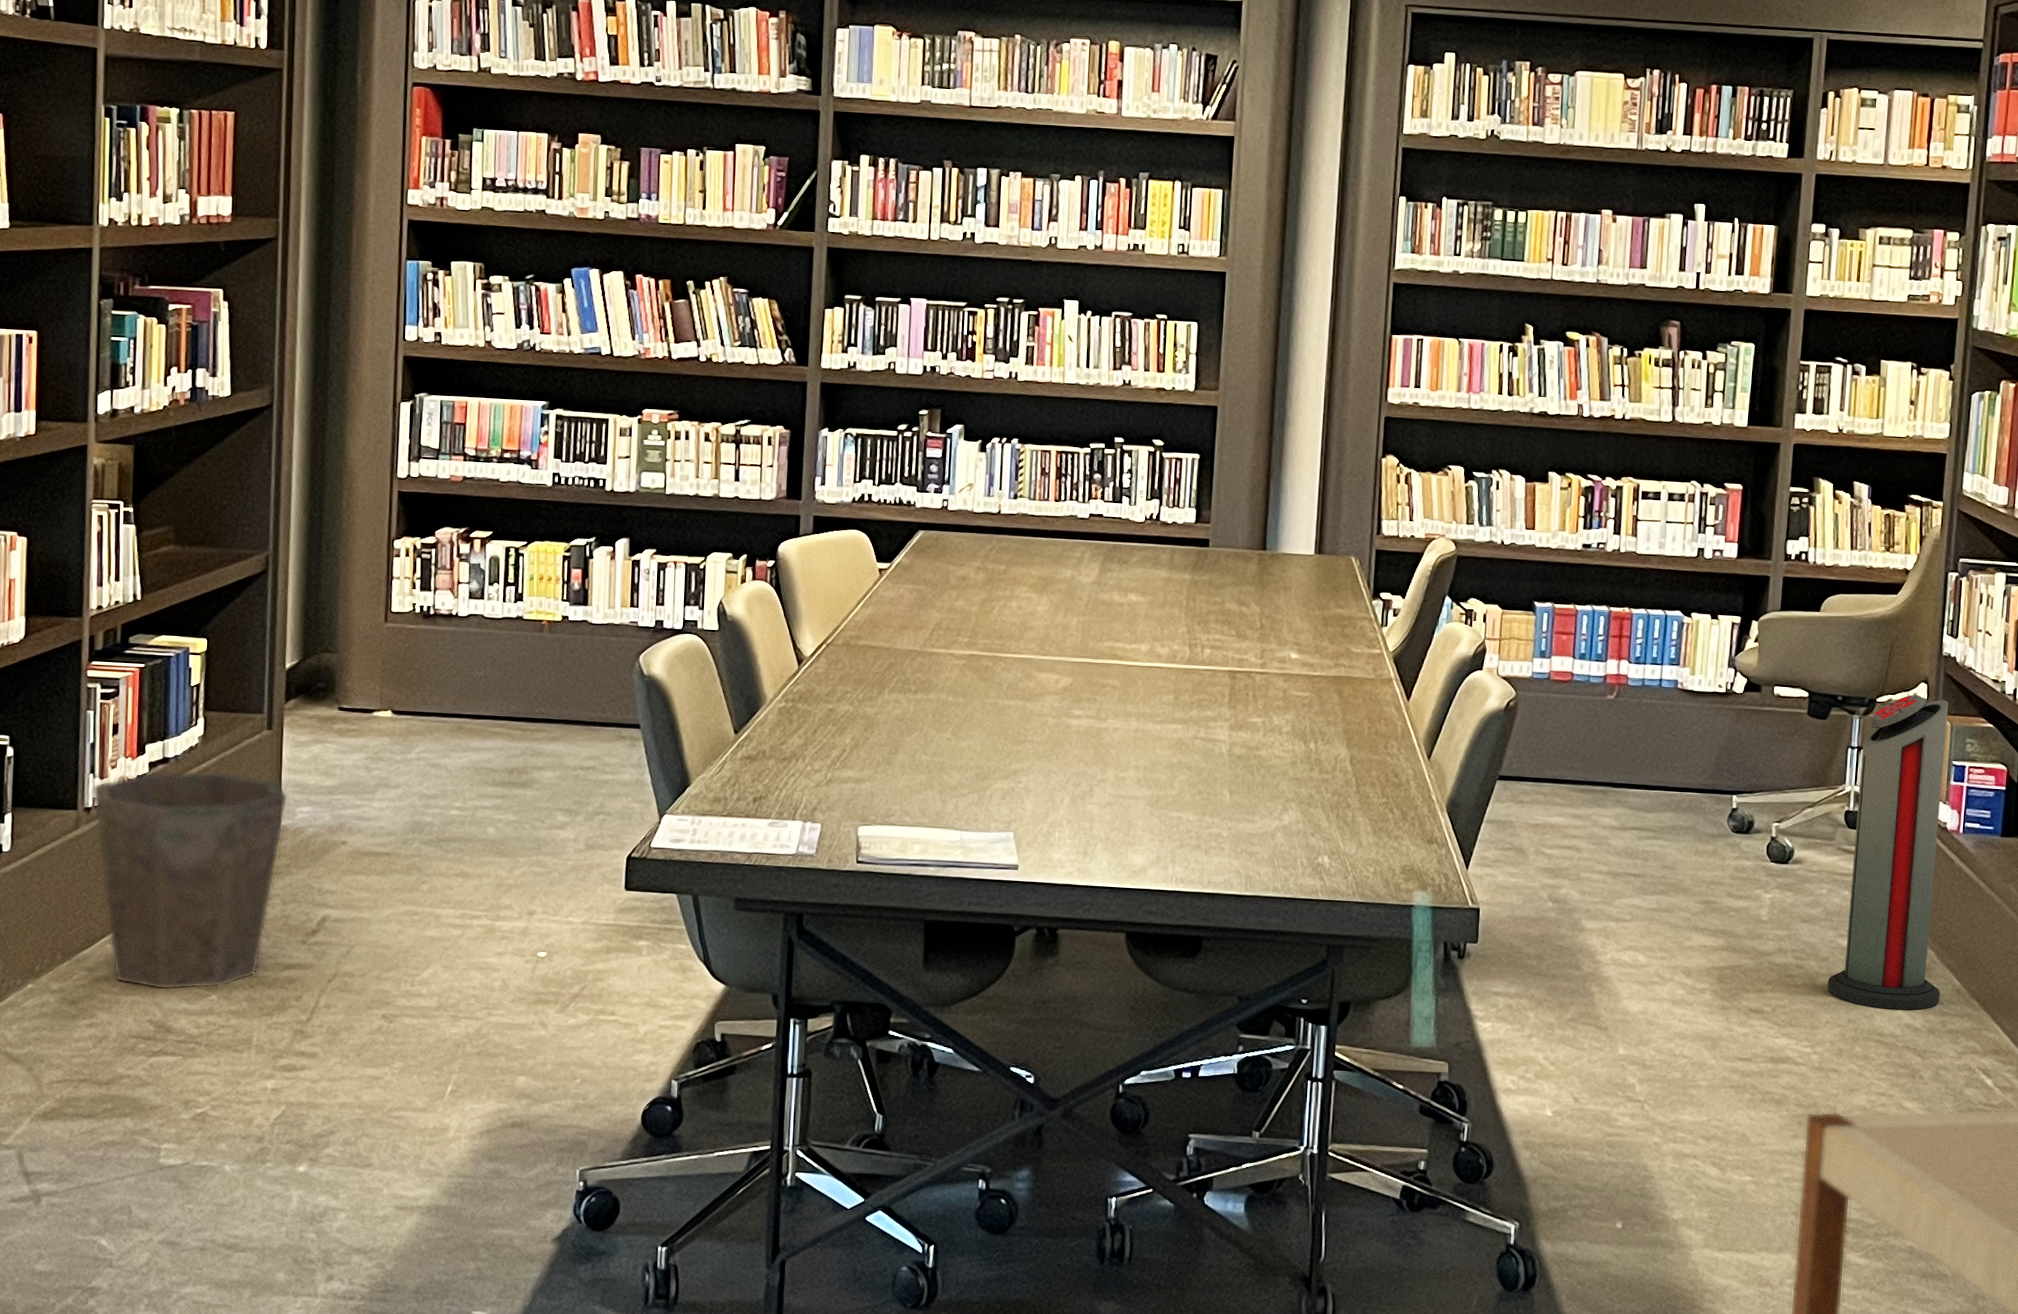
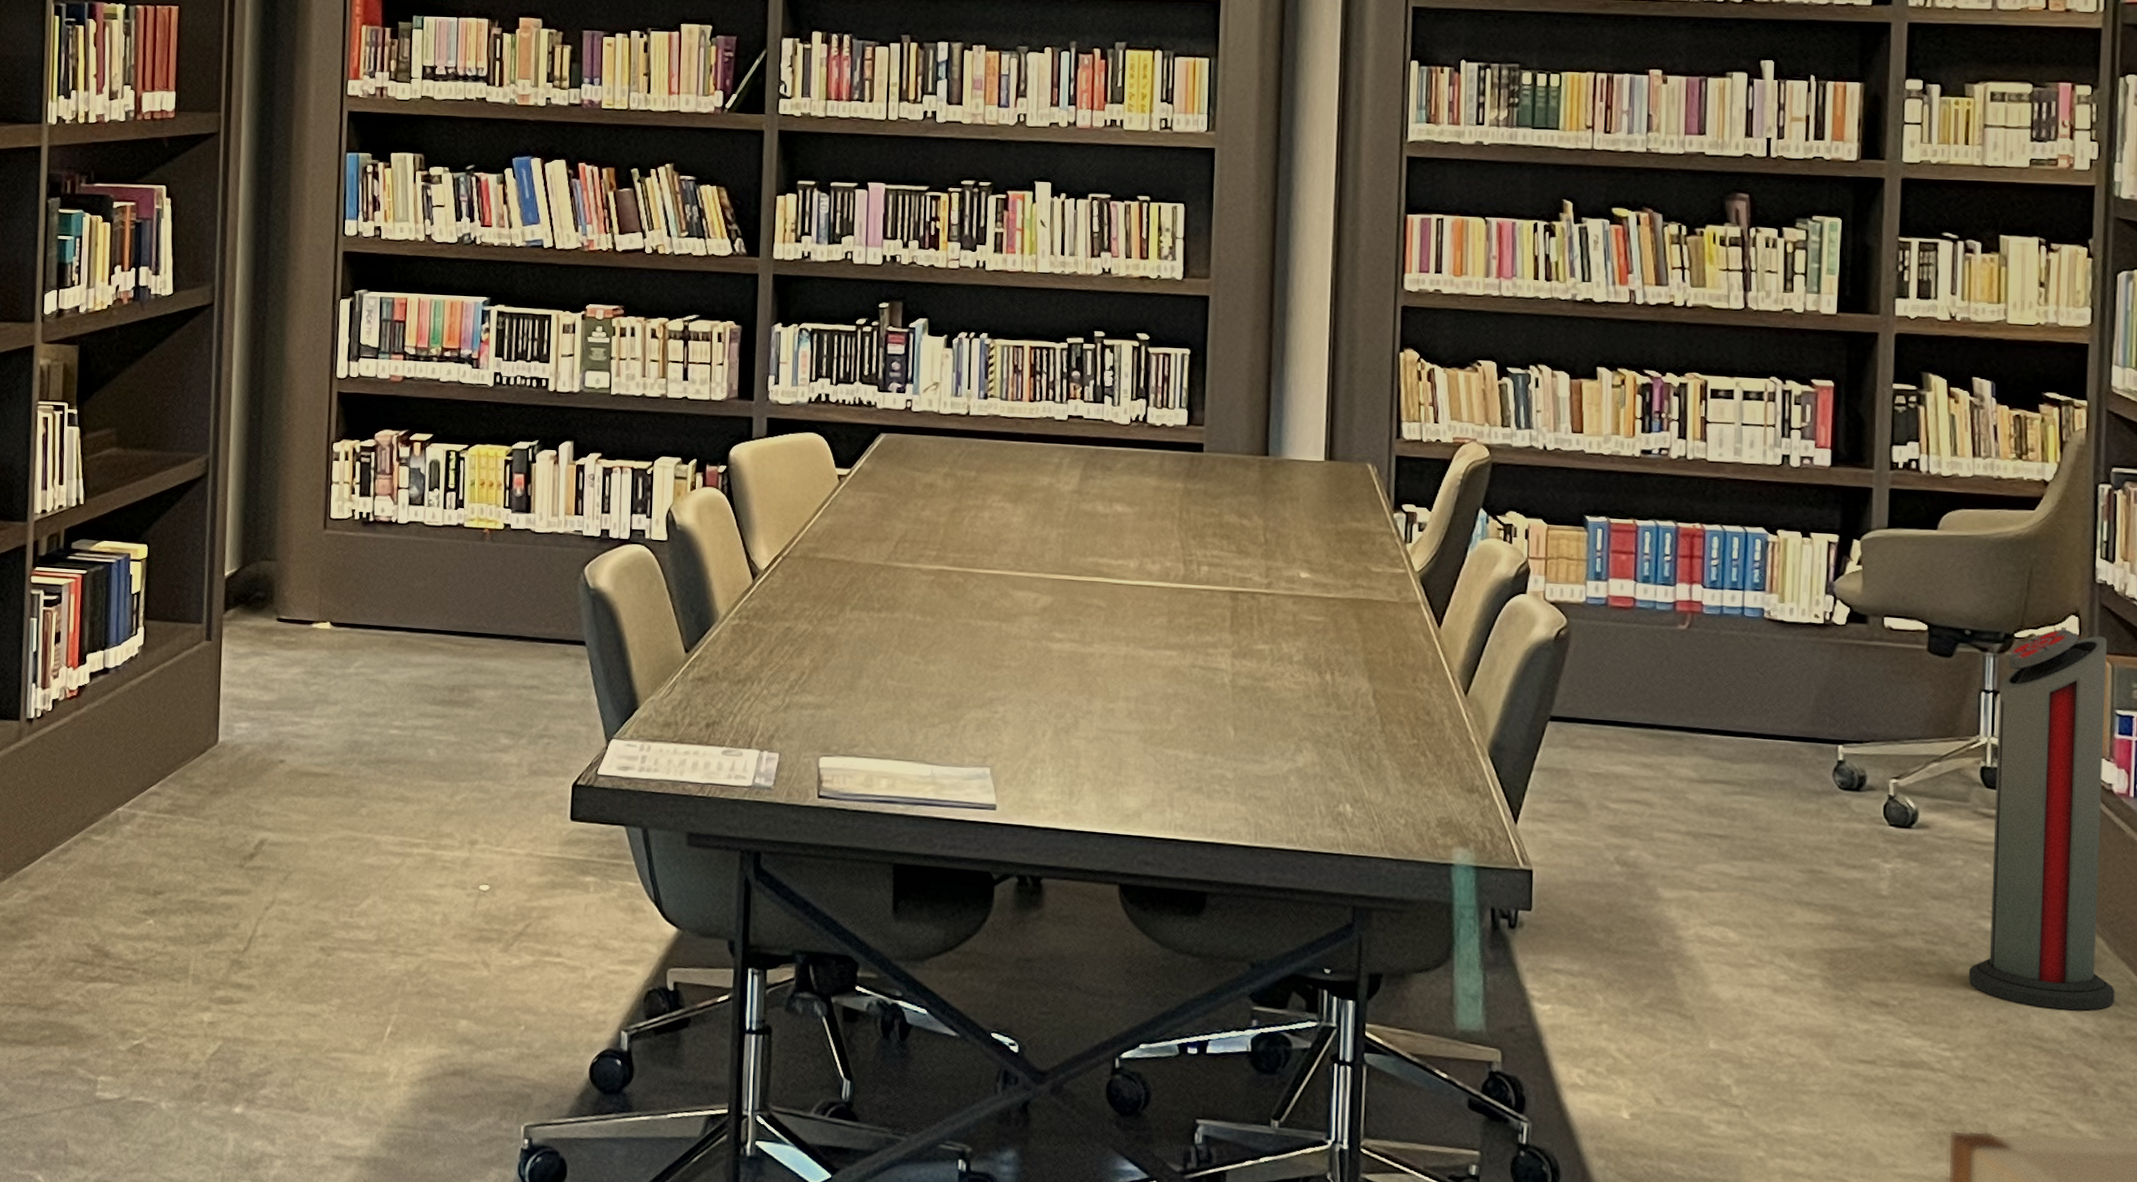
waste bin: present [92,771,289,990] -> none [34,683,227,913]

